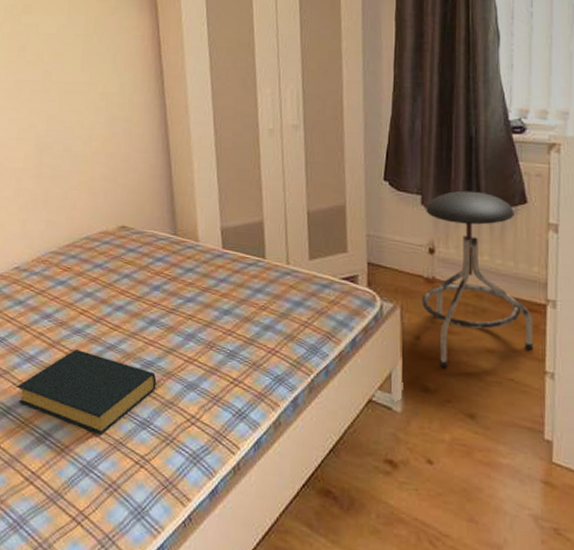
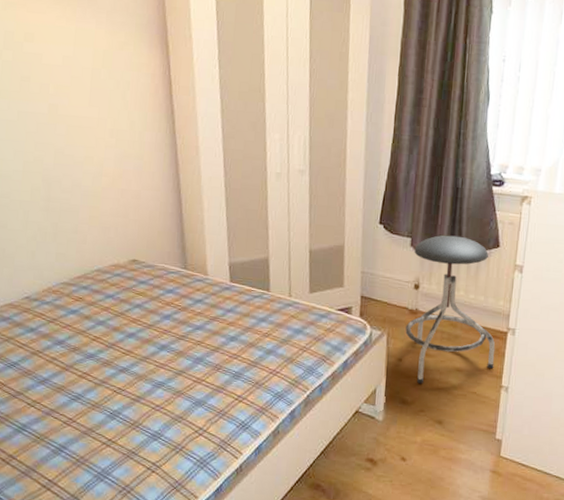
hardback book: present [17,348,157,435] -> none [31,371,167,446]

